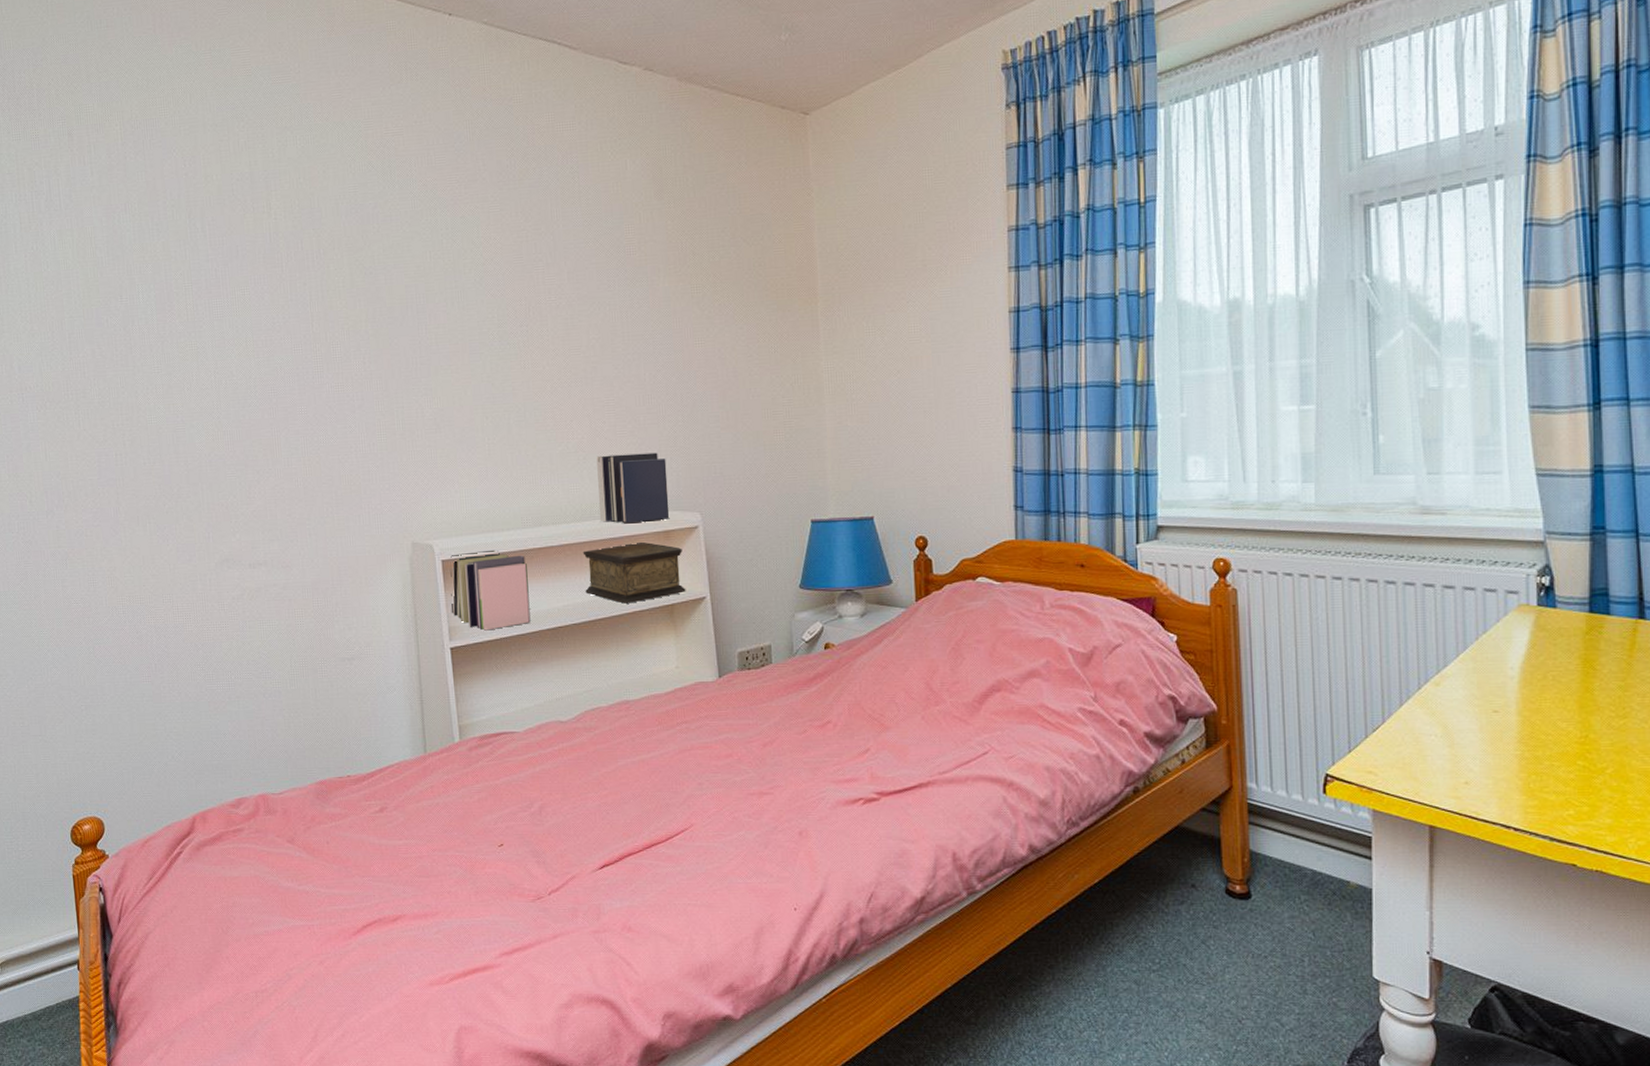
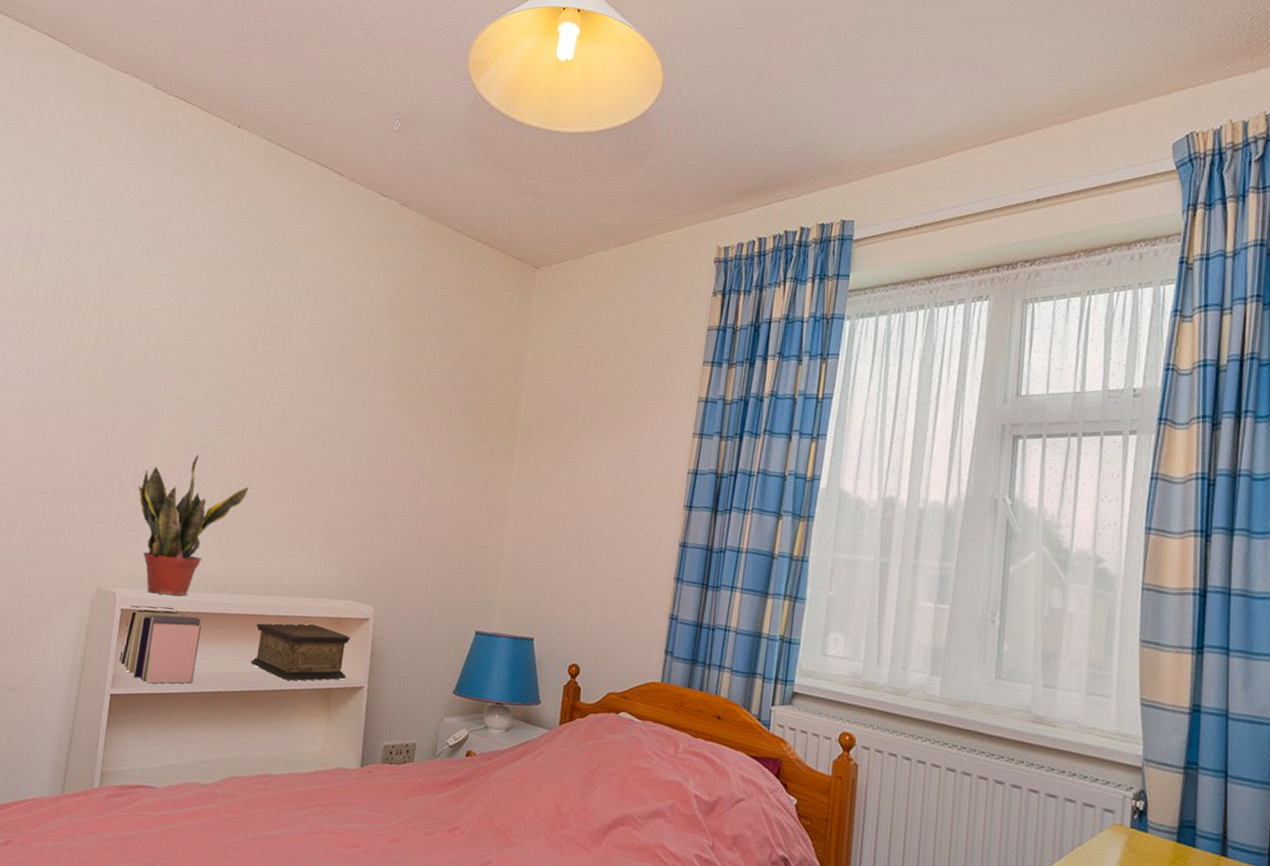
potted plant: none [430,386,545,539] -> present [138,454,249,596]
books: present [596,452,670,524] -> none [278,536,352,607]

